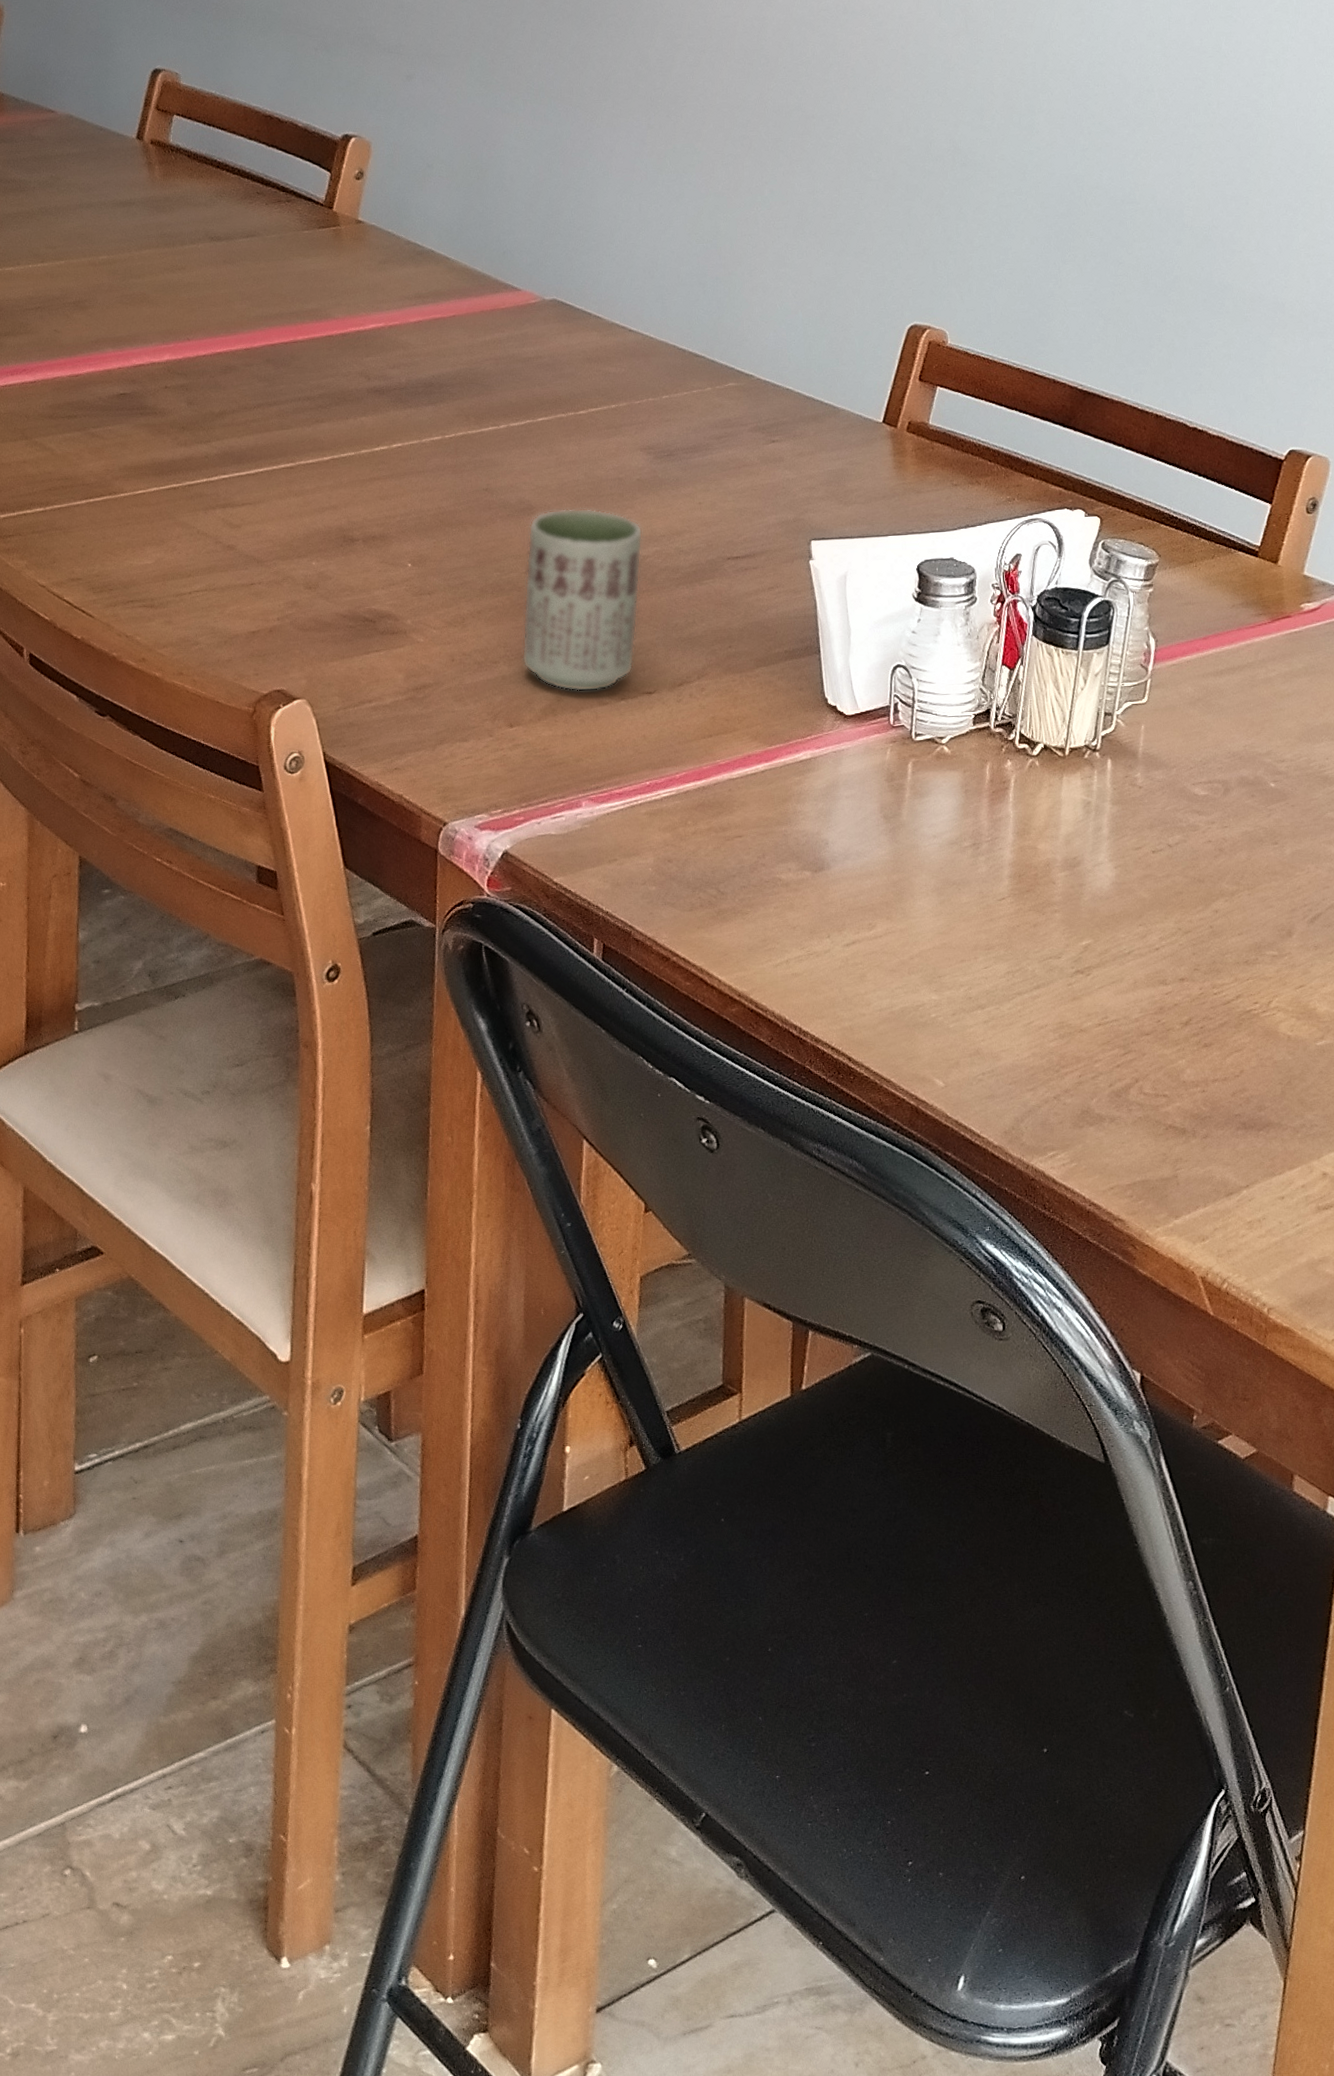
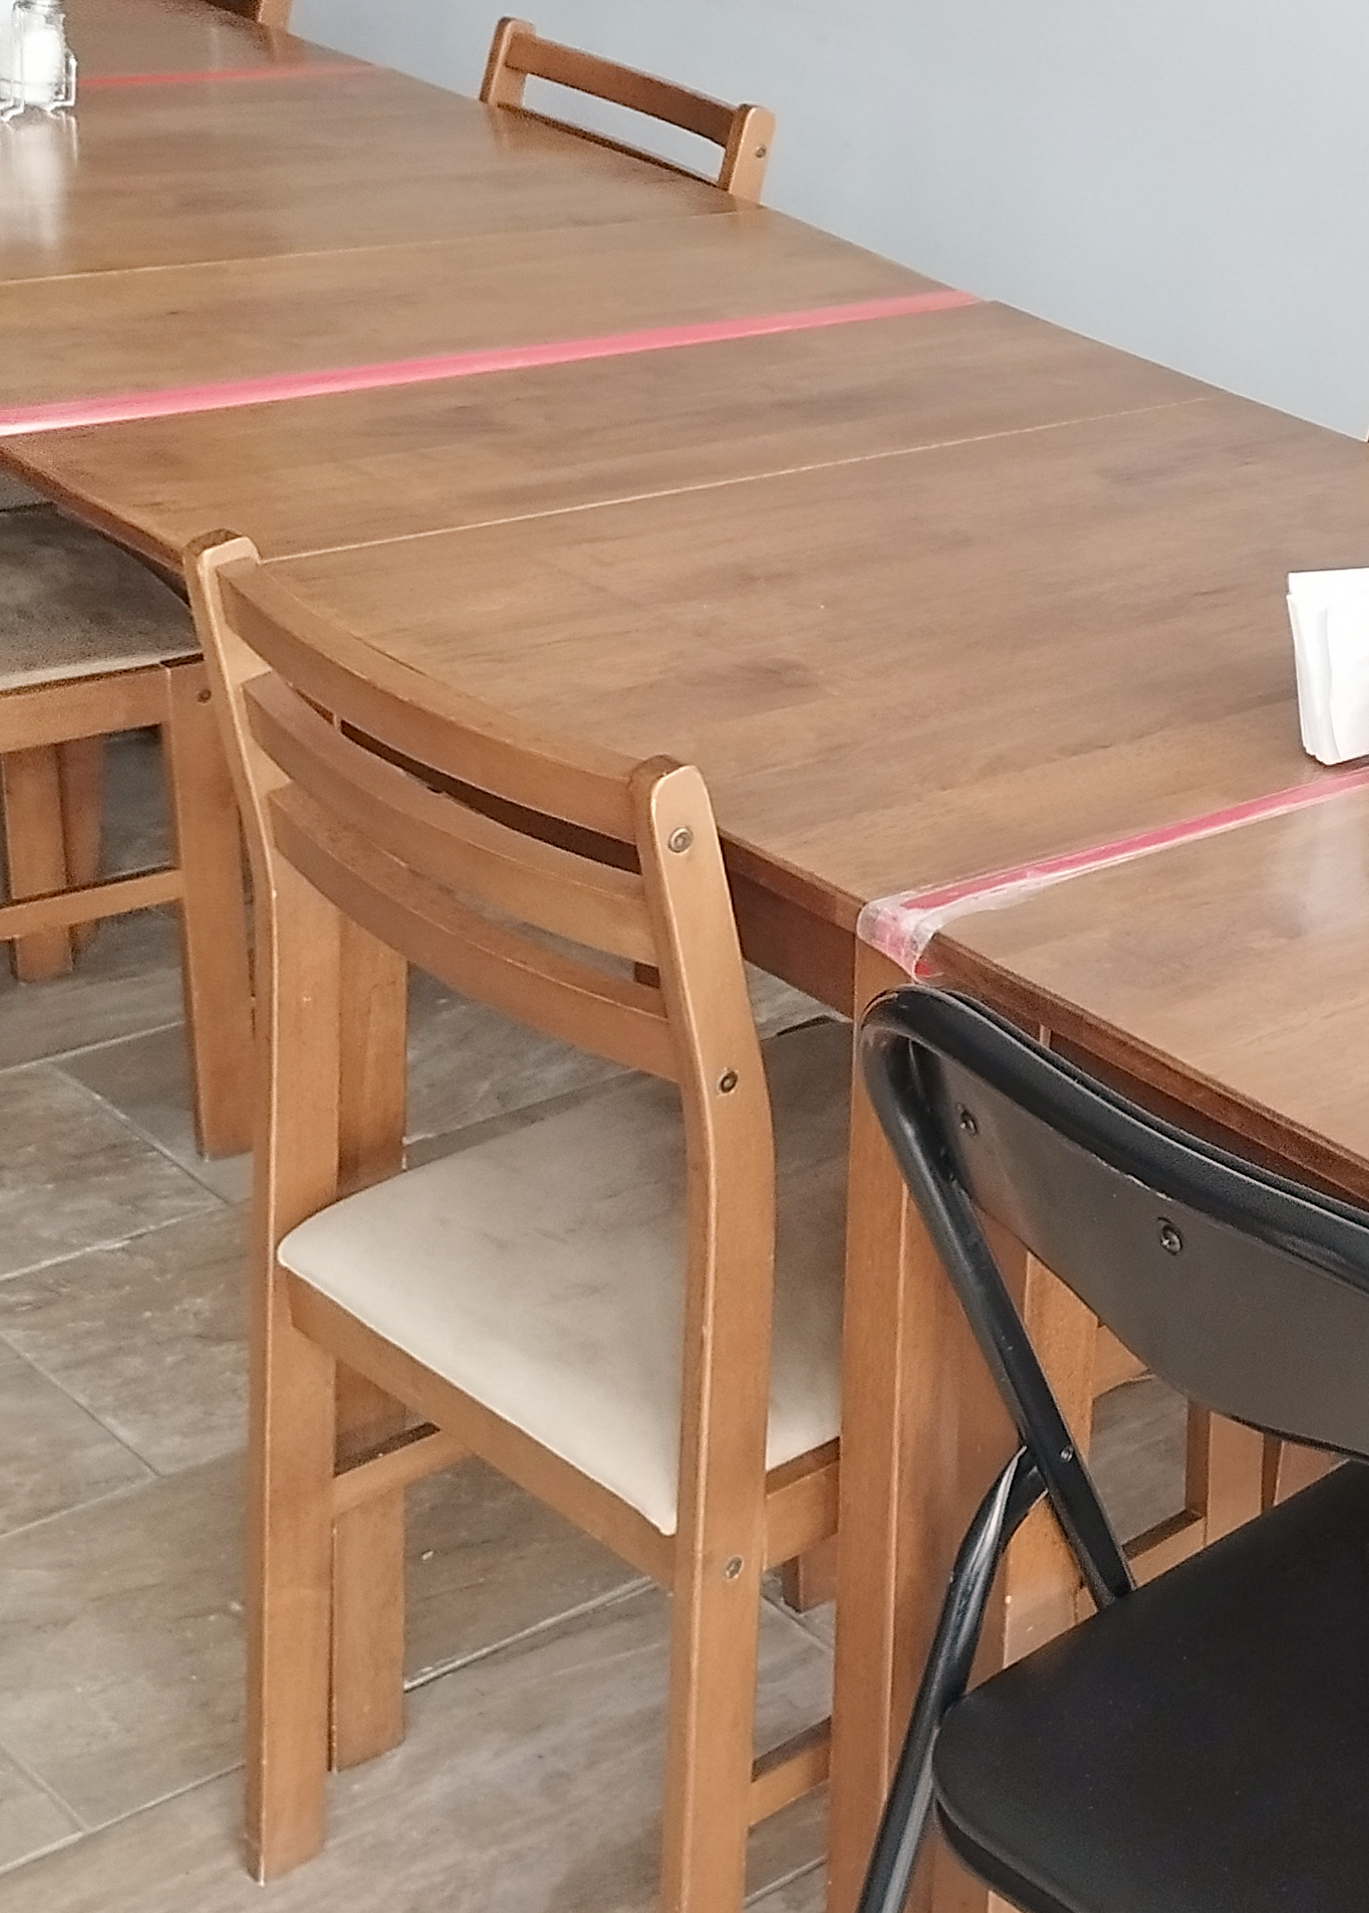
cup: present [522,508,643,692] -> none [956,539,1099,748]

